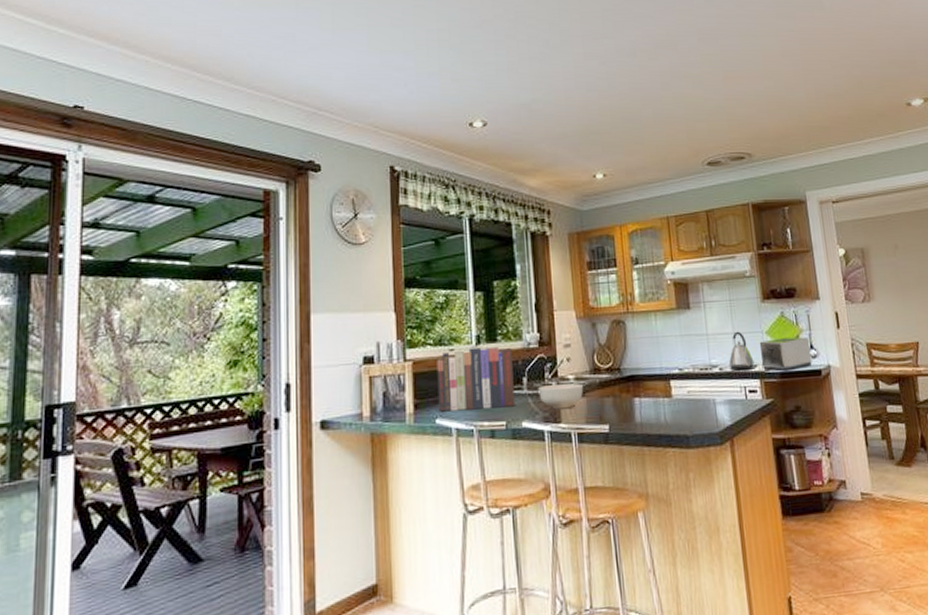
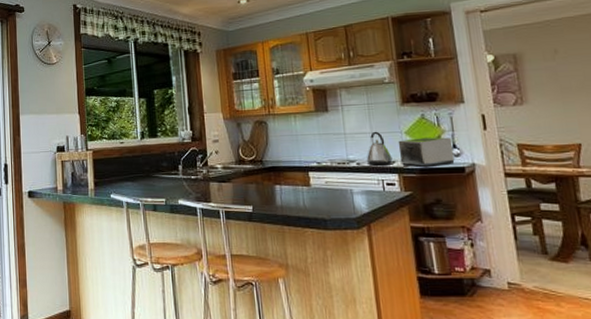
books: present [436,346,515,412] -> none [110,141,173,189]
bowl: present [538,383,584,410] -> none [191,172,231,192]

